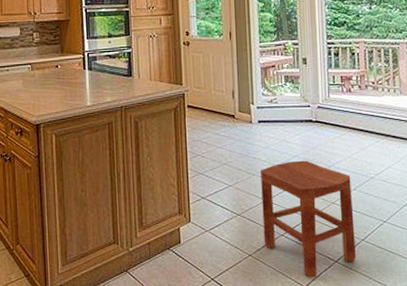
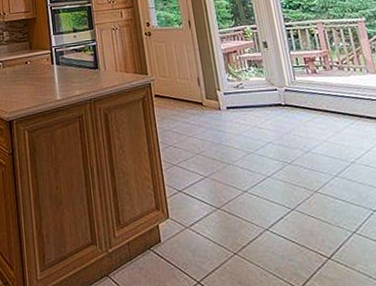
stool: present [260,160,356,278] -> none [235,146,350,278]

